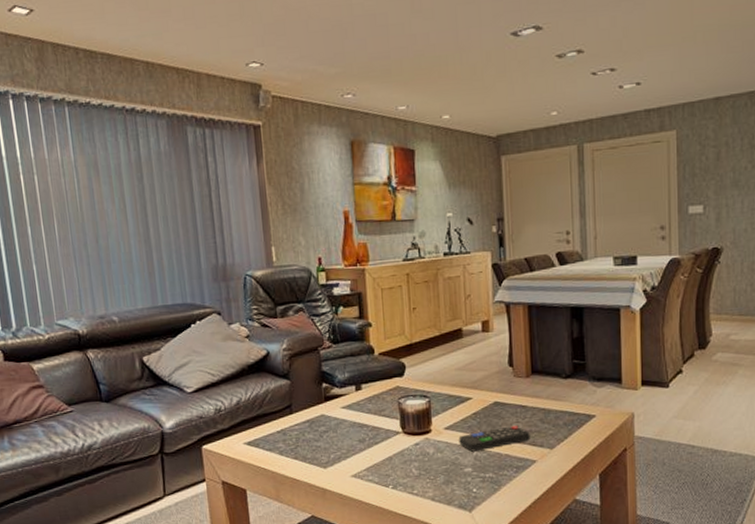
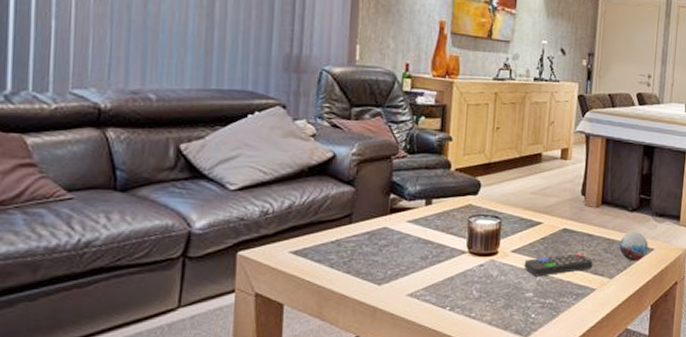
decorative orb: none [557,398,589,430] -> present [619,231,648,262]

